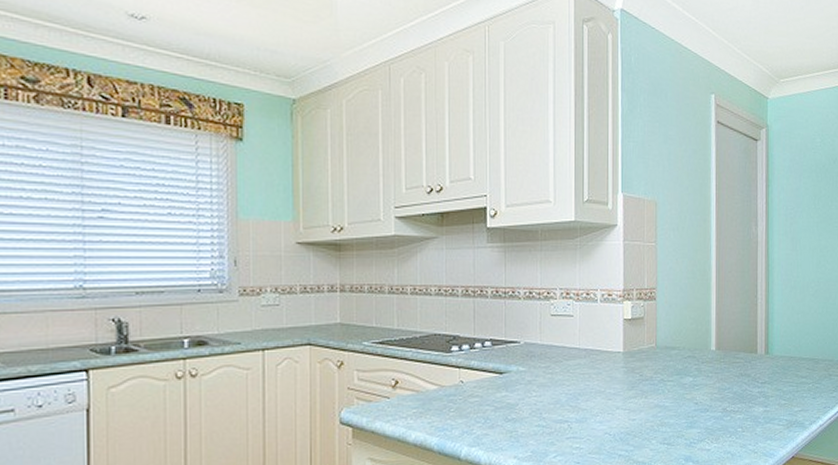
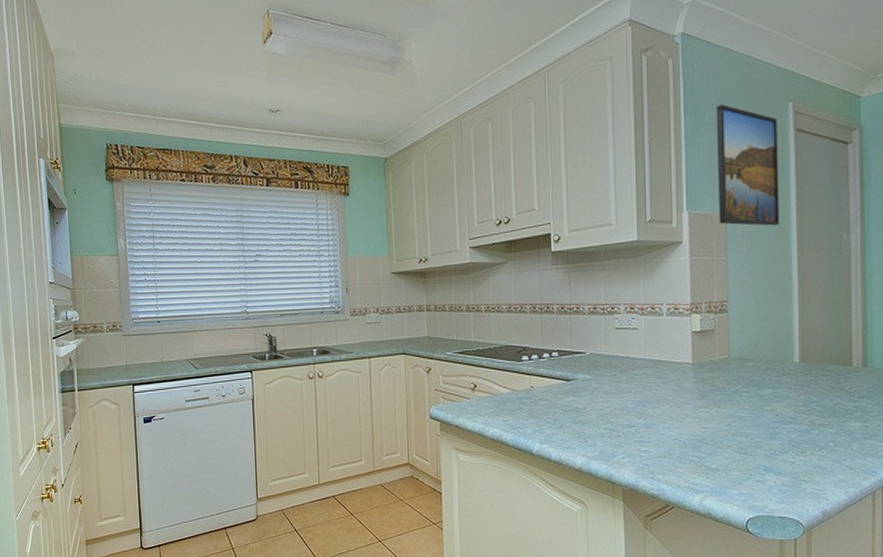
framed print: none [649,88,703,214] -> present [716,104,780,226]

